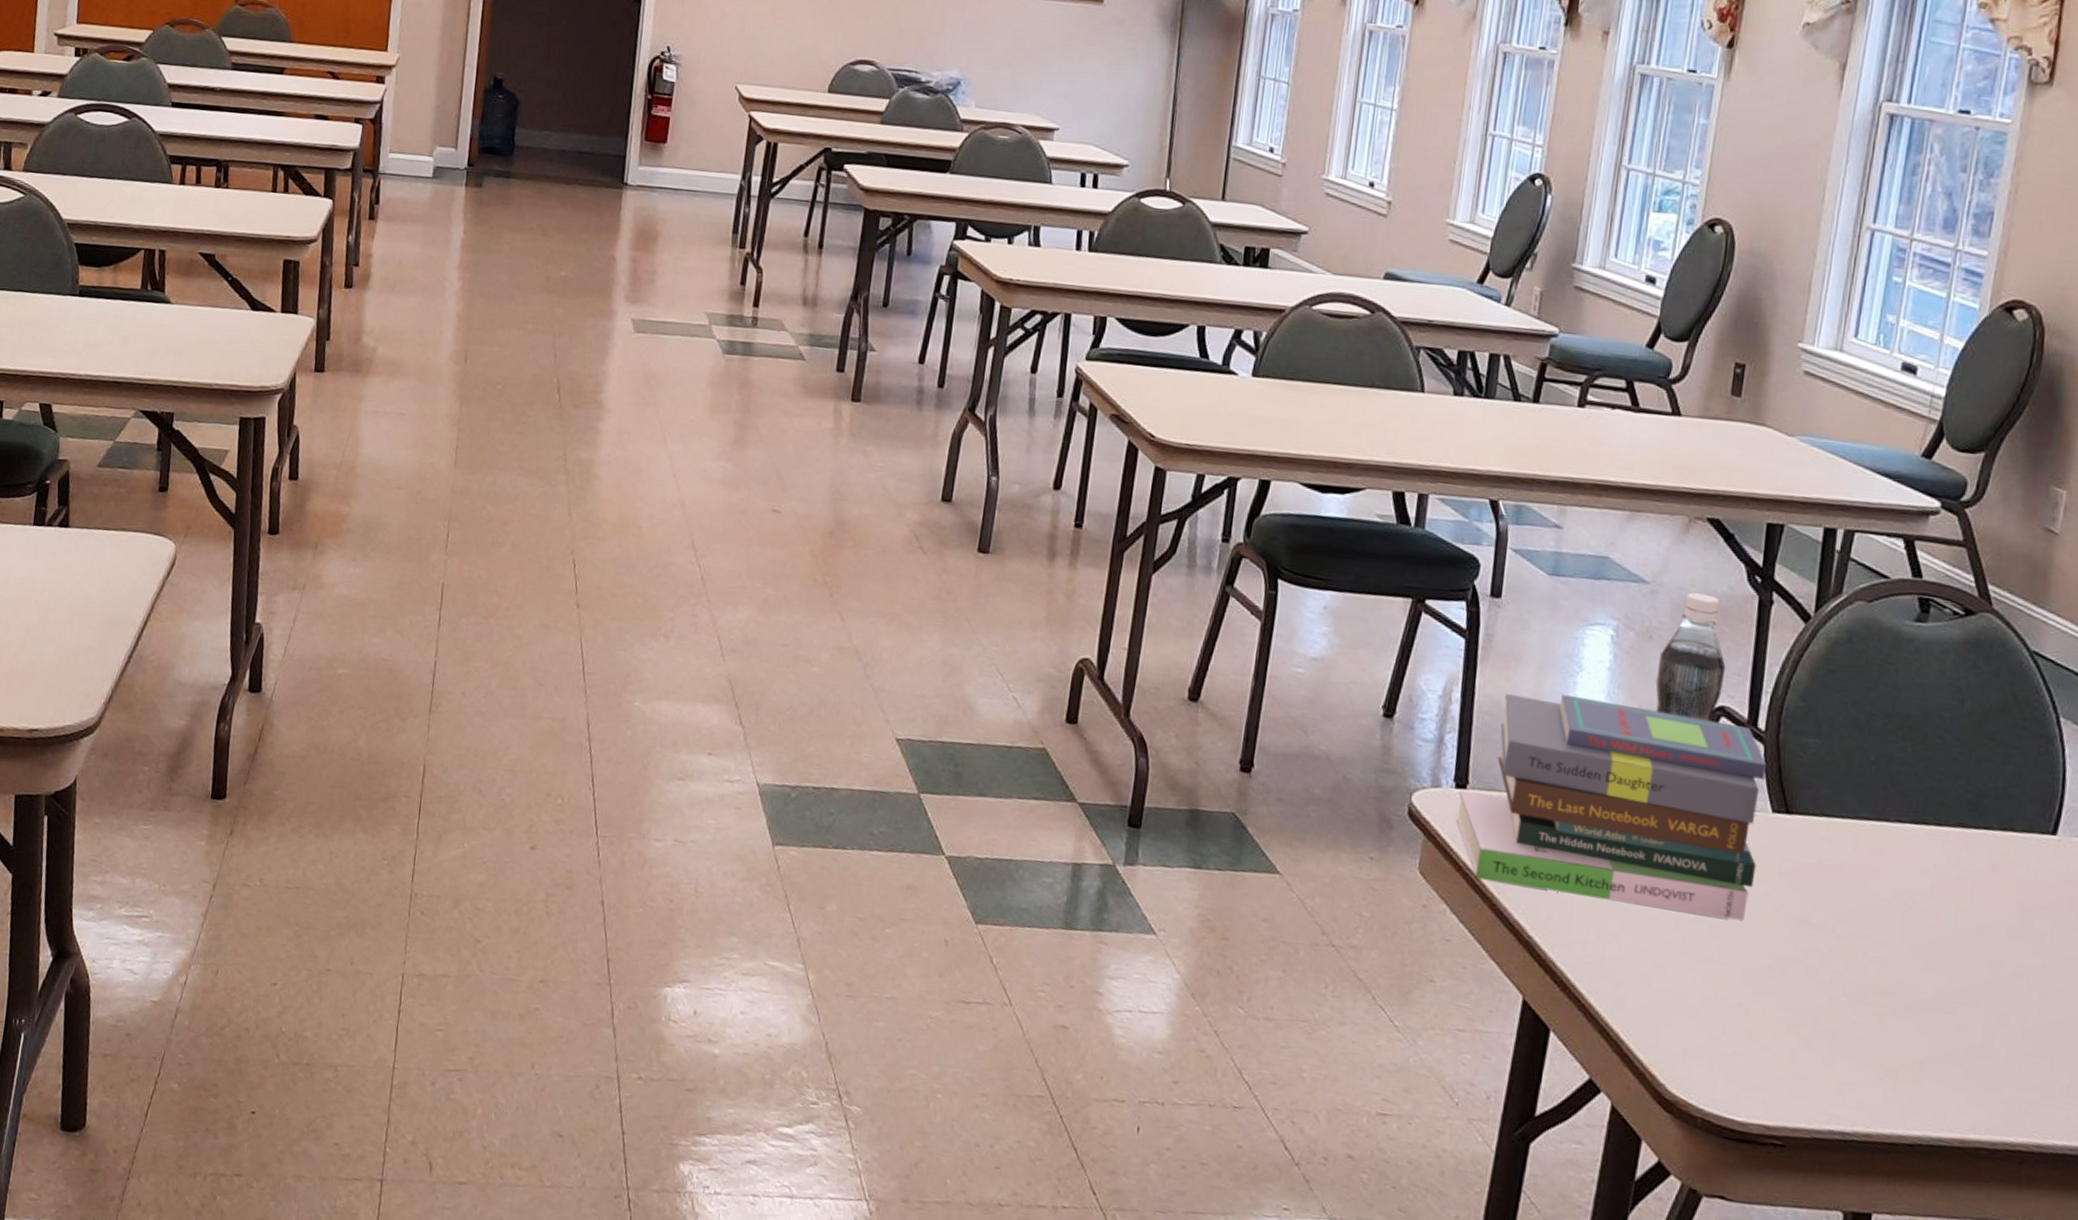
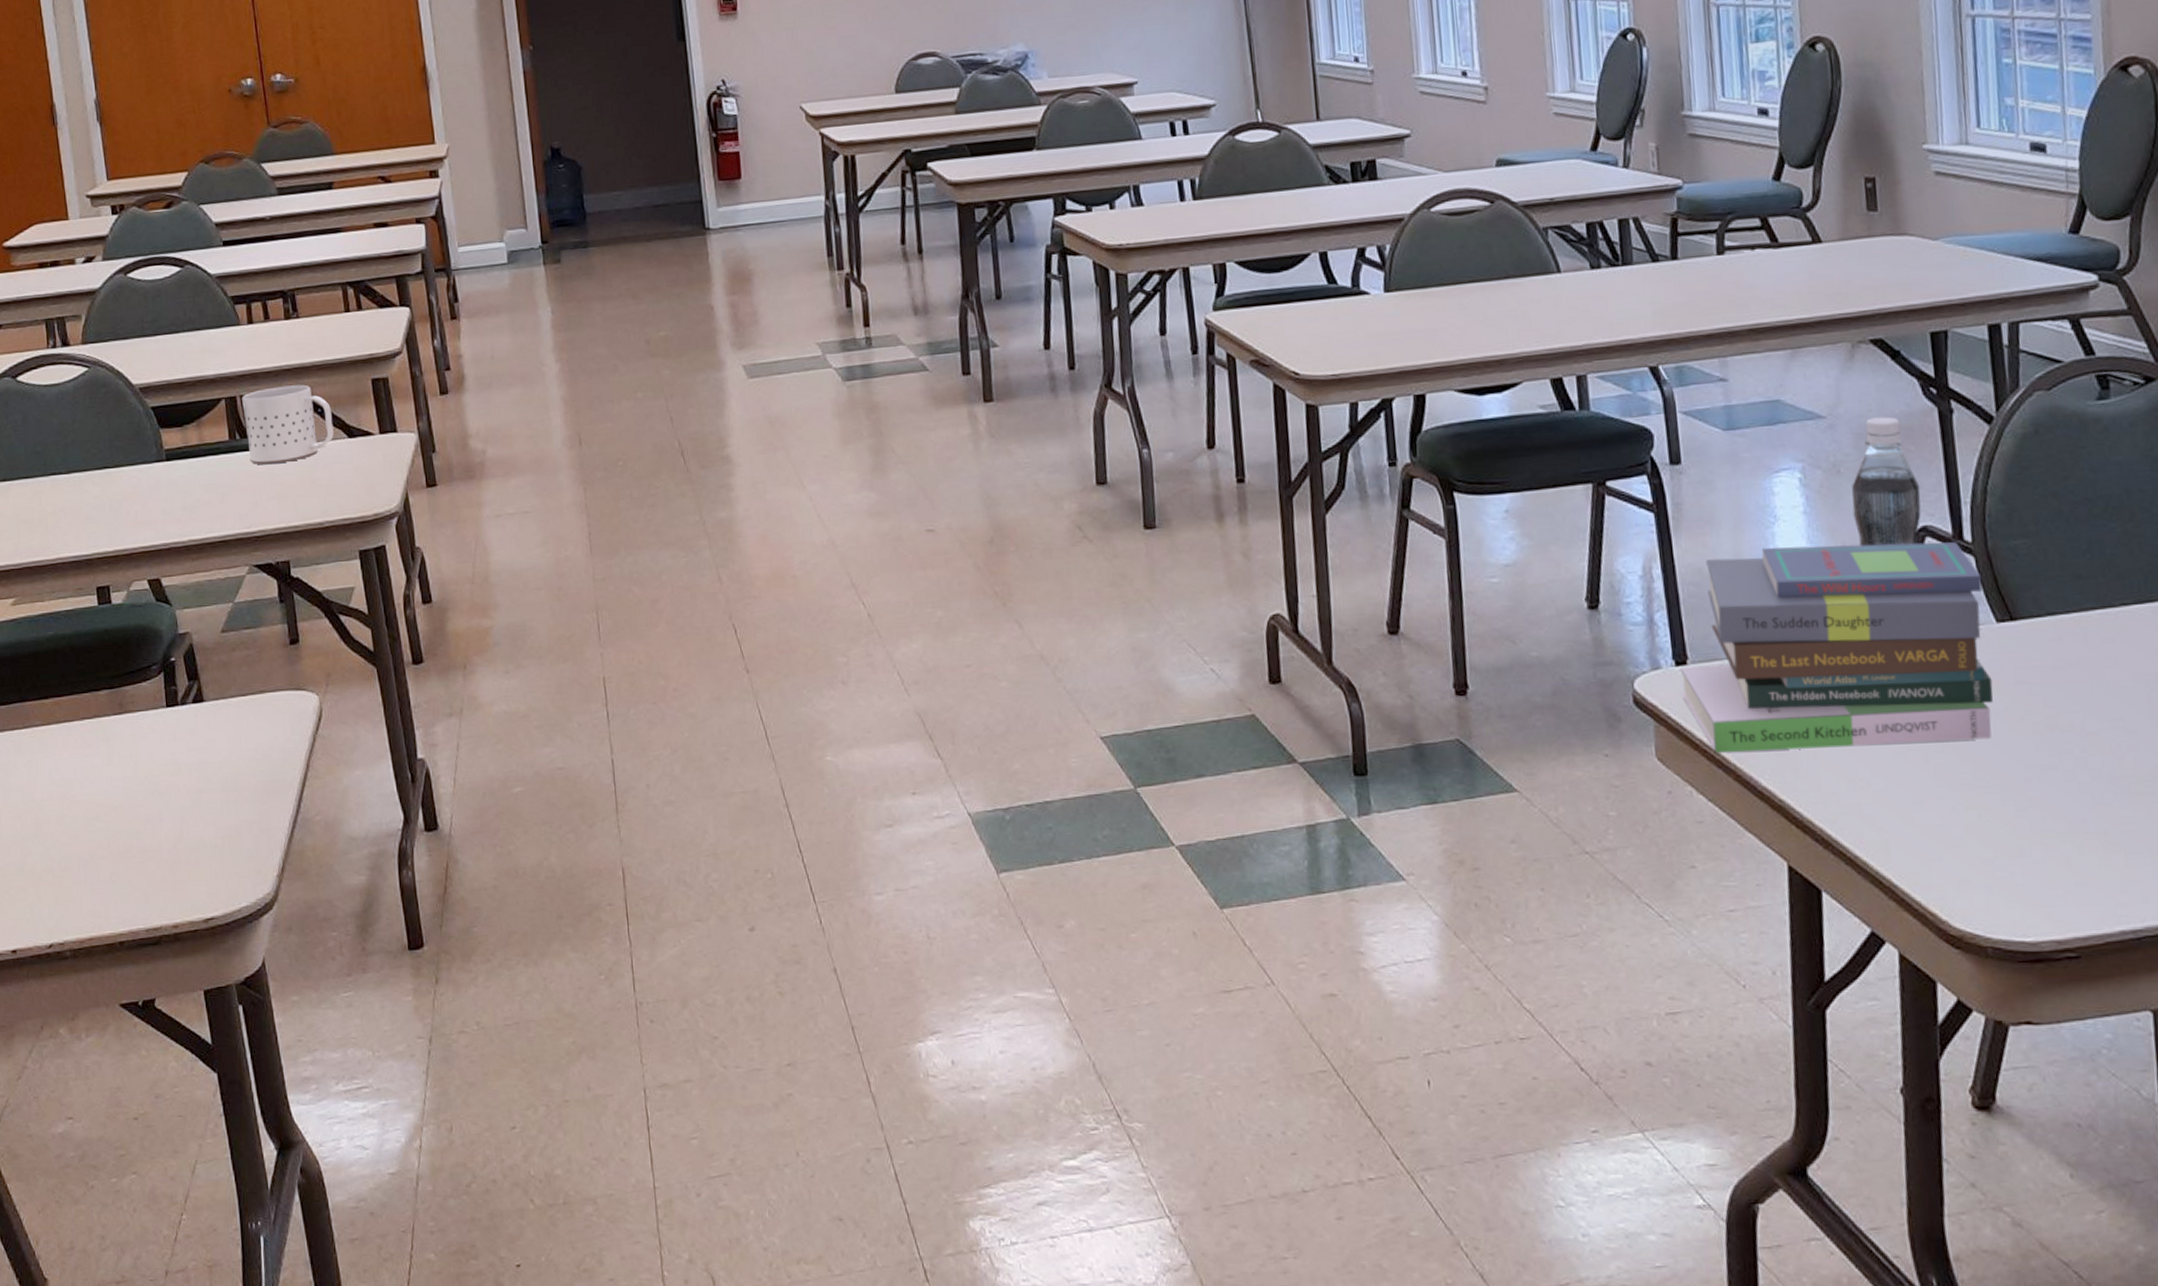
mug: none [156,248,241,321] -> present [242,384,334,465]

